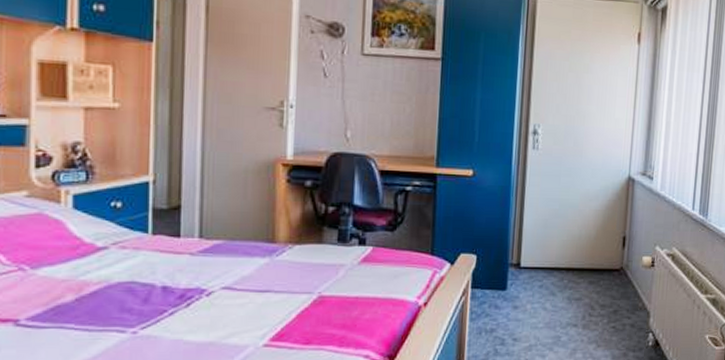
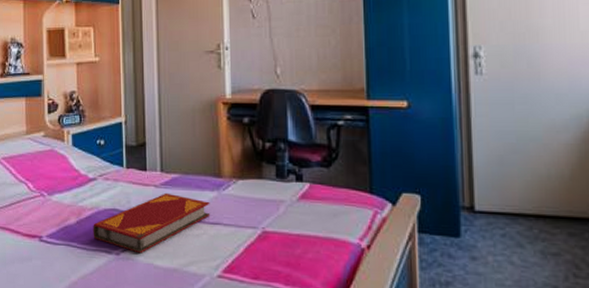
hardback book: none [99,261,260,330] -> present [93,192,211,254]

